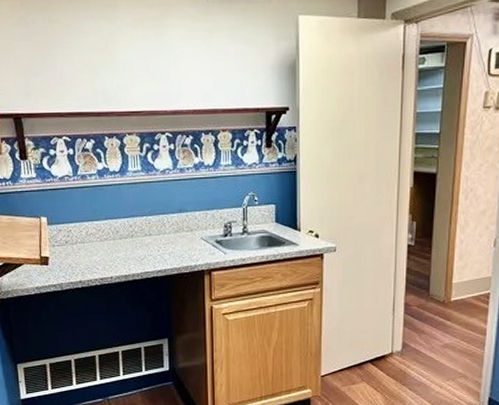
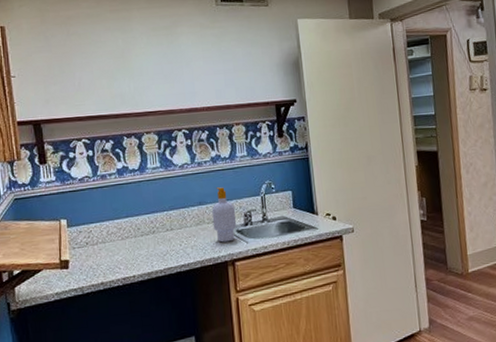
soap bottle: none [191,196,216,252] -> present [211,187,237,243]

